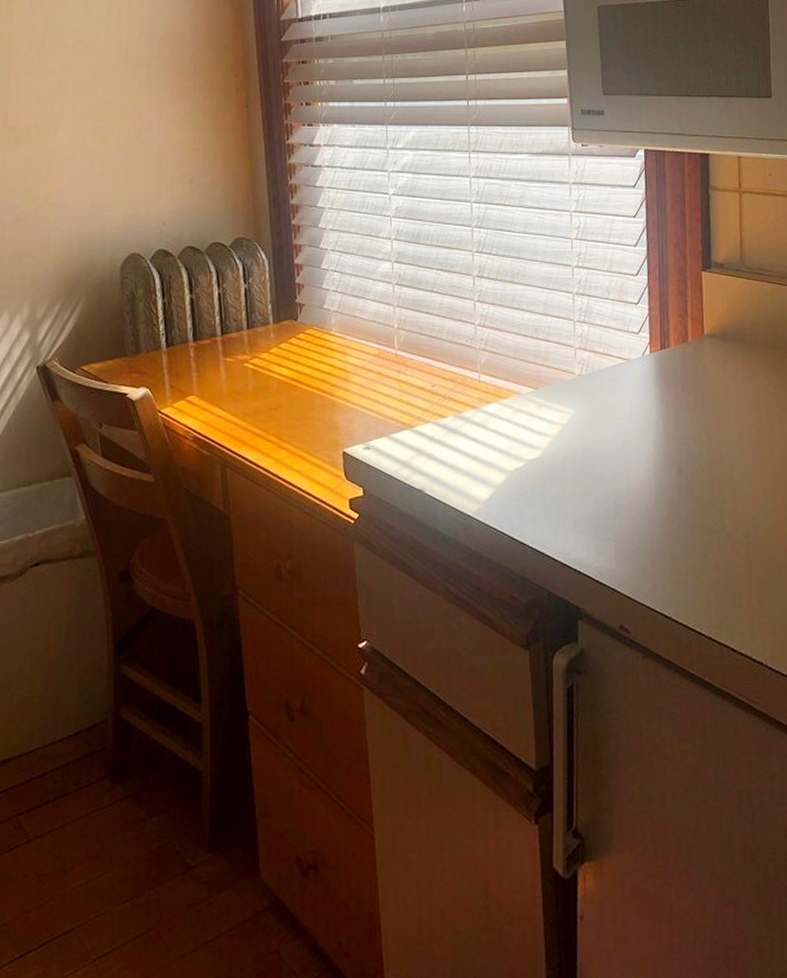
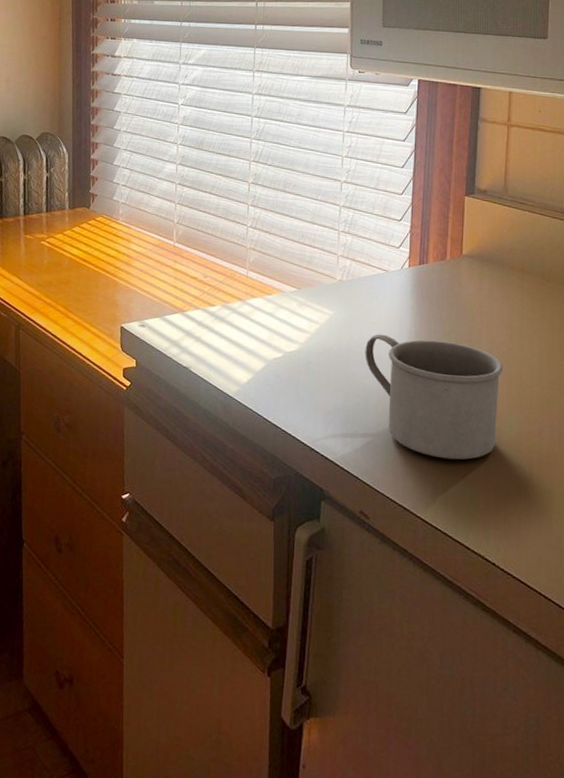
mug: none [611,429,755,557] -> present [365,334,504,460]

